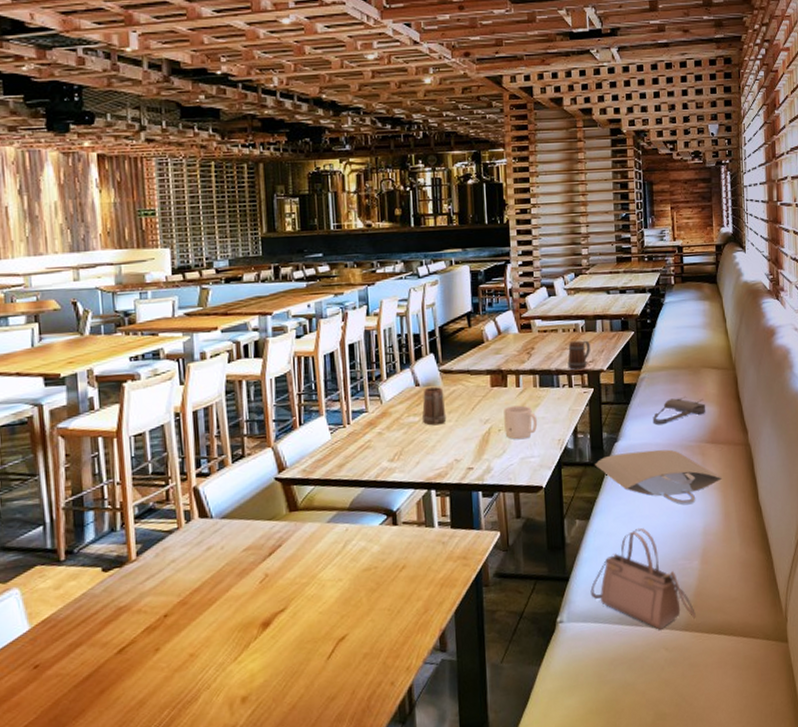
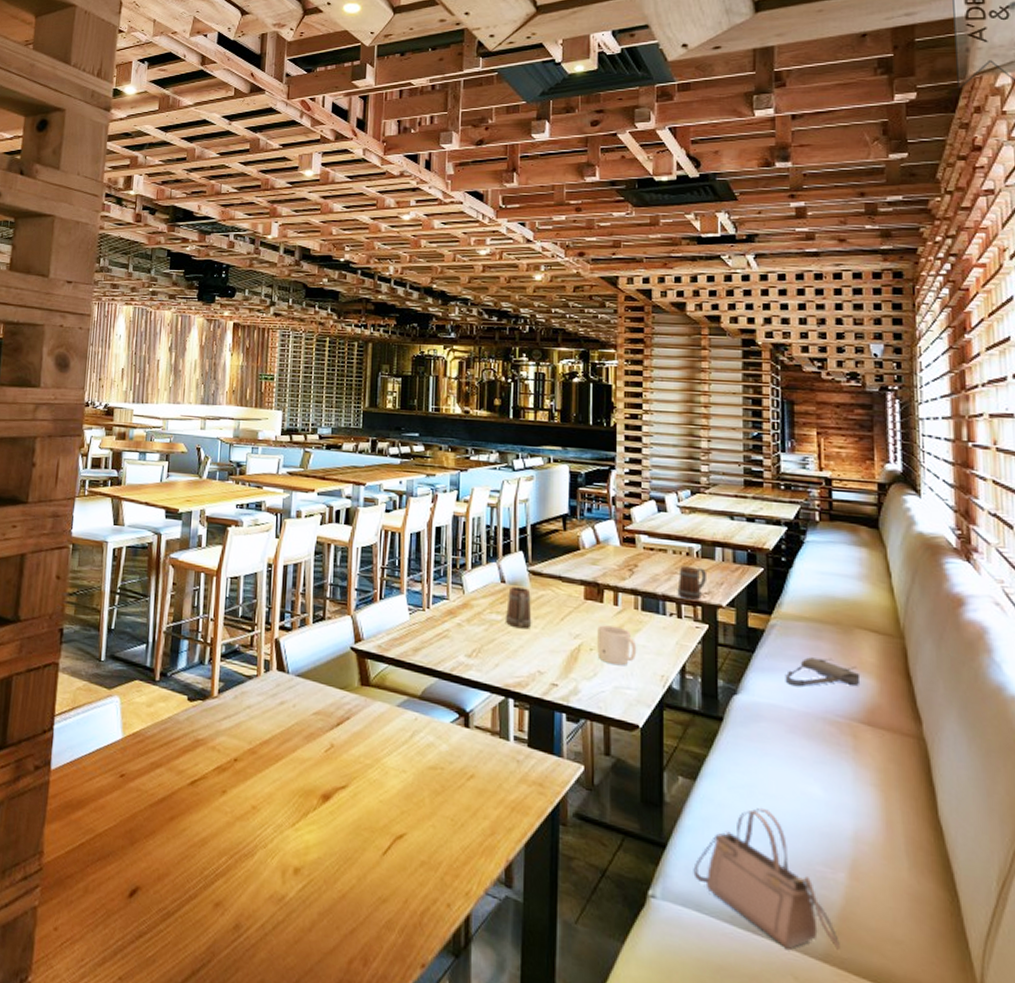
tote bag: present [595,449,723,506] -> none [706,708,884,797]

